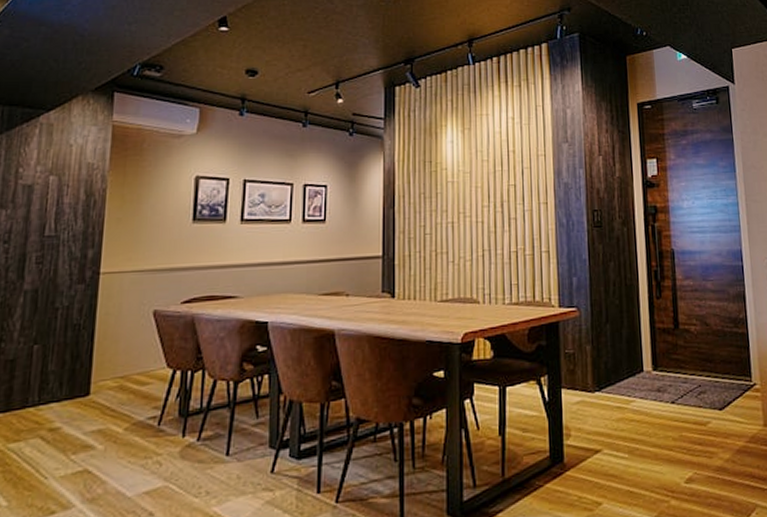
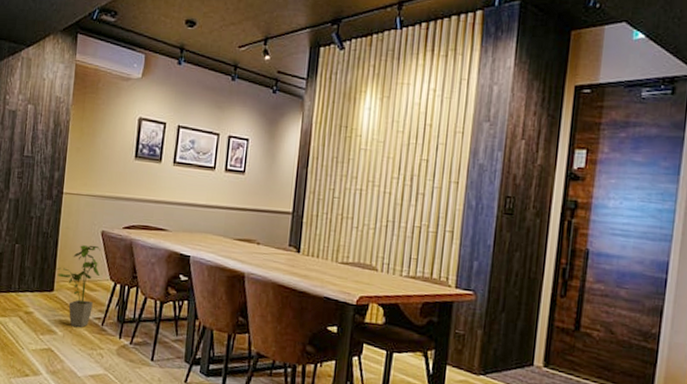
house plant: none [89,329,153,434] -> present [53,245,101,327]

